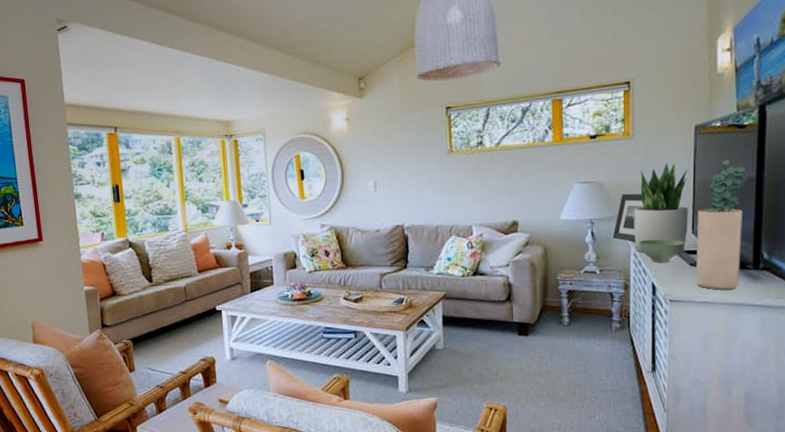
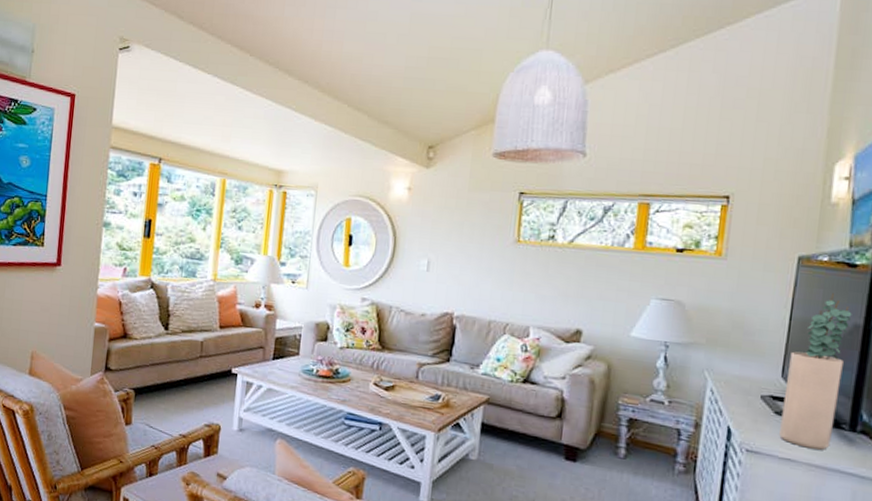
picture frame: present [612,193,644,242] -> none [688,319,729,376]
planter: present [634,163,688,253] -> none [712,293,784,397]
bowl: present [638,239,684,263] -> none [716,375,771,406]

